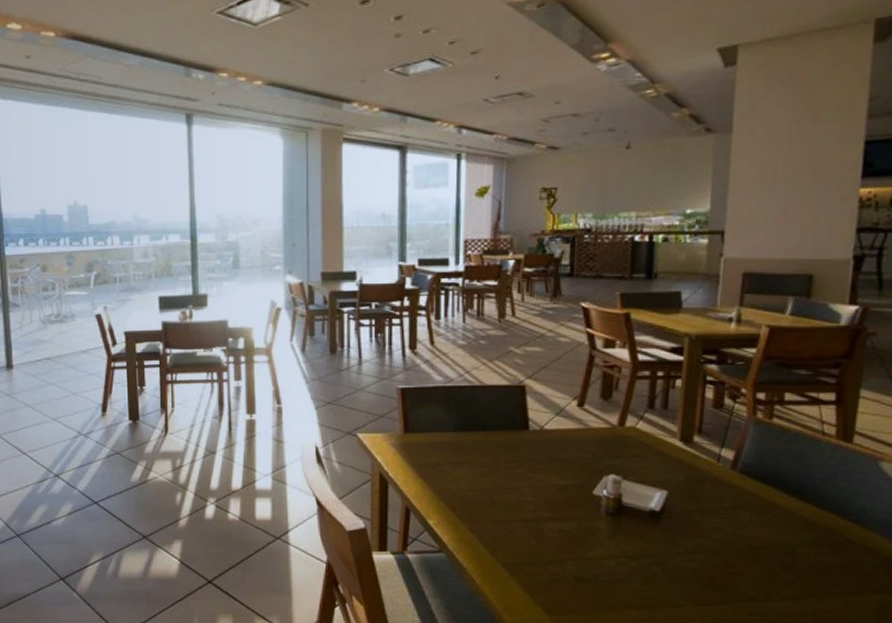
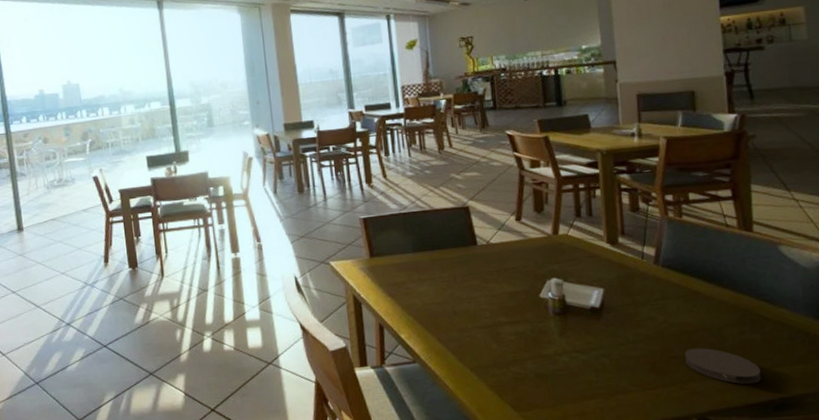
coaster: none [748,565,833,610] -> present [684,347,762,385]

